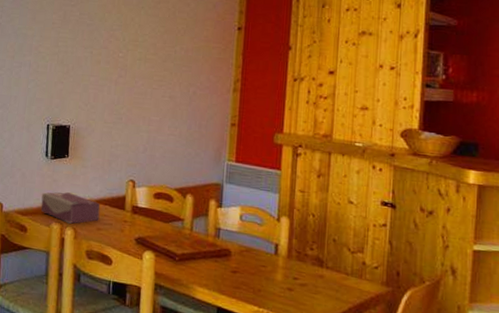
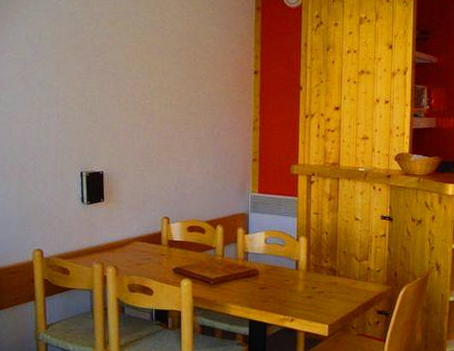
tissue box: present [40,192,101,224] -> none [81,234,138,262]

